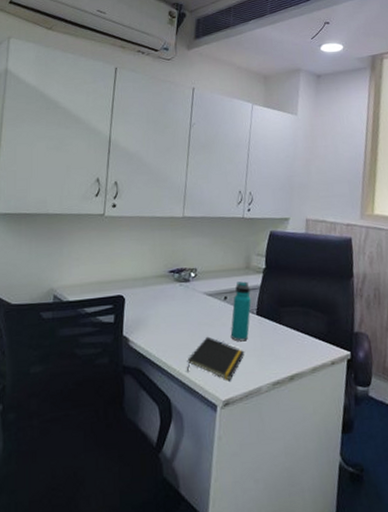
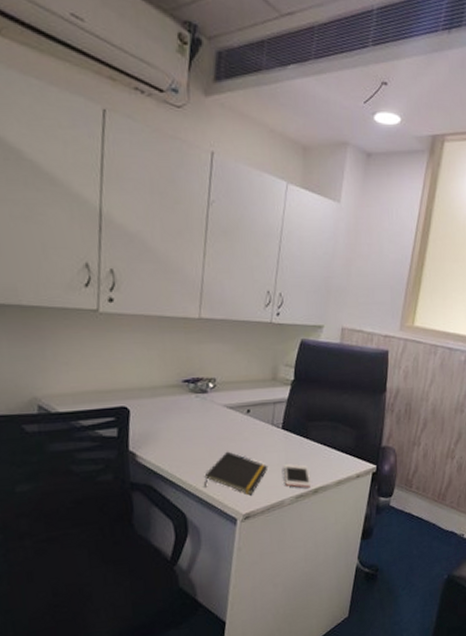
water bottle: present [230,281,252,342] -> none [253,393,277,457]
cell phone: none [259,349,287,375] -> present [283,464,312,488]

